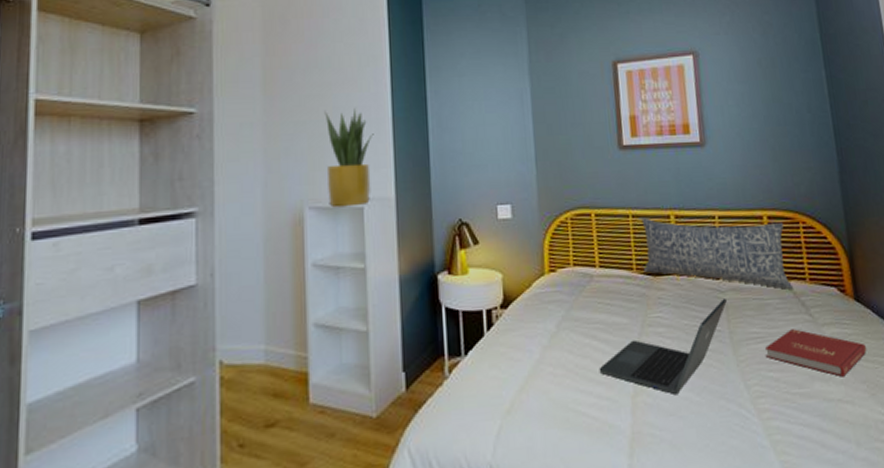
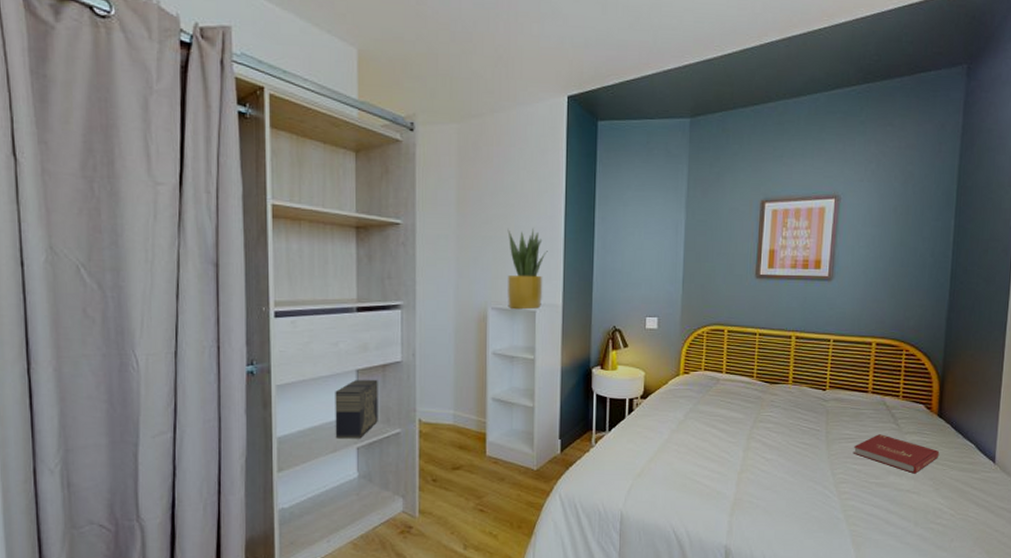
decorative box: none [107,313,166,399] -> present [335,380,378,439]
laptop: present [599,299,727,395] -> none [714,406,828,475]
pillow: present [641,217,794,289] -> none [762,336,890,403]

